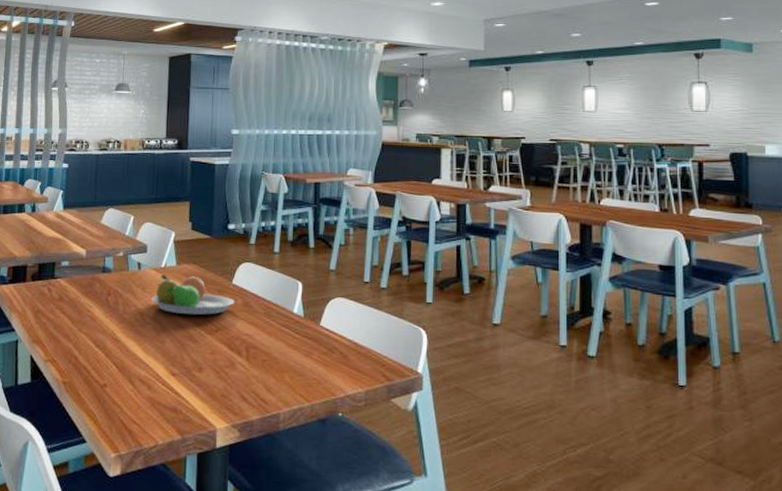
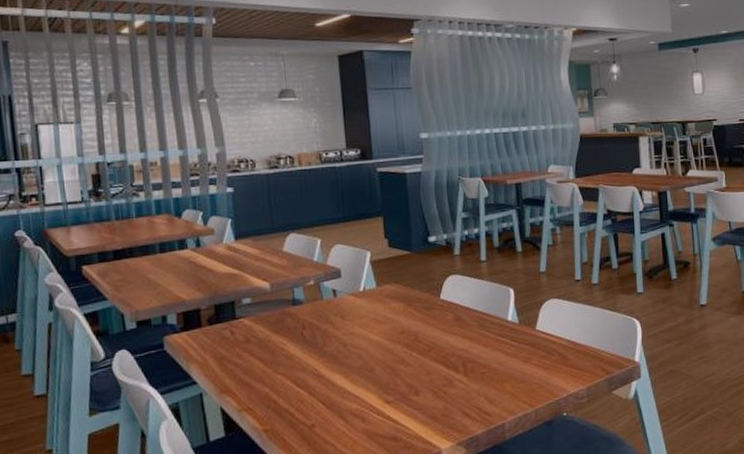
fruit bowl: present [151,274,234,315] -> none [352,296,445,339]

